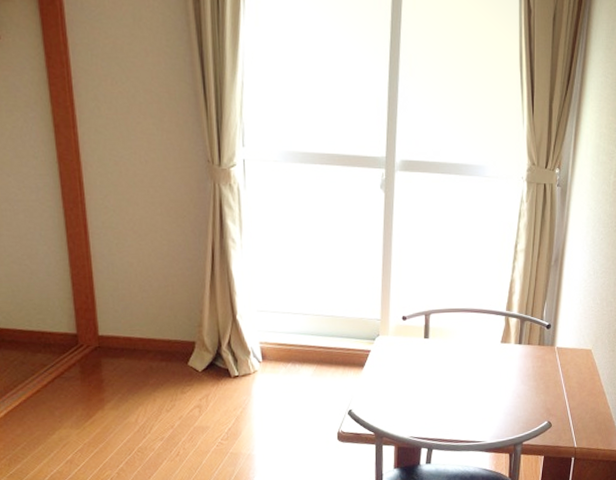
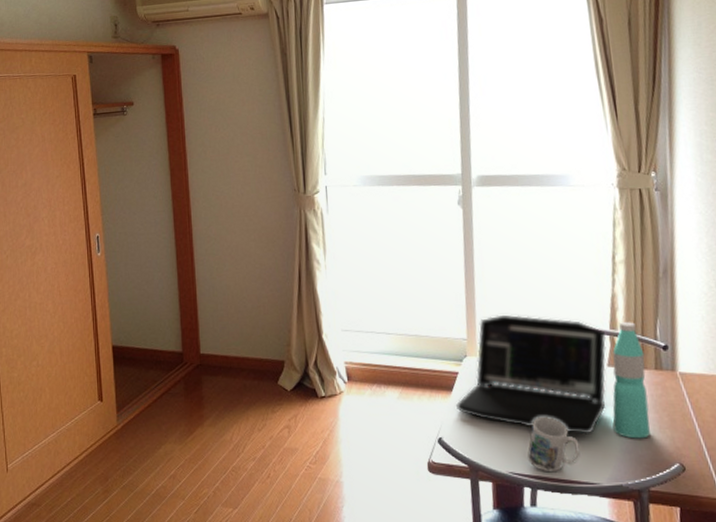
laptop: none [367,297,503,402] -> present [456,315,607,435]
mug: none [427,388,471,435] -> present [527,417,580,473]
water bottle: none [500,303,532,403] -> present [612,321,650,439]

